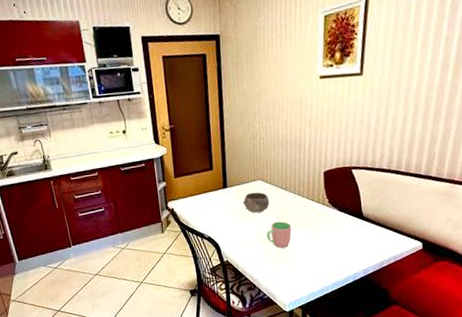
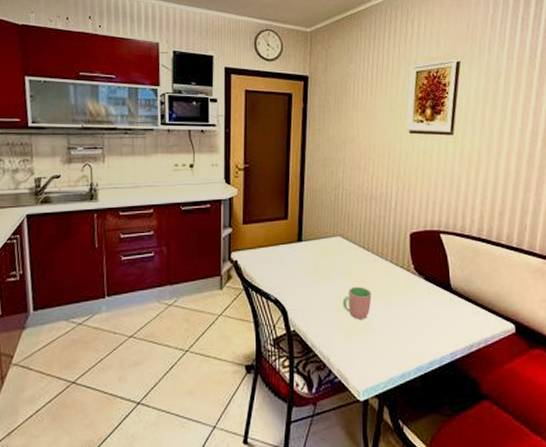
bowl: present [242,192,270,213] -> none [318,249,349,274]

